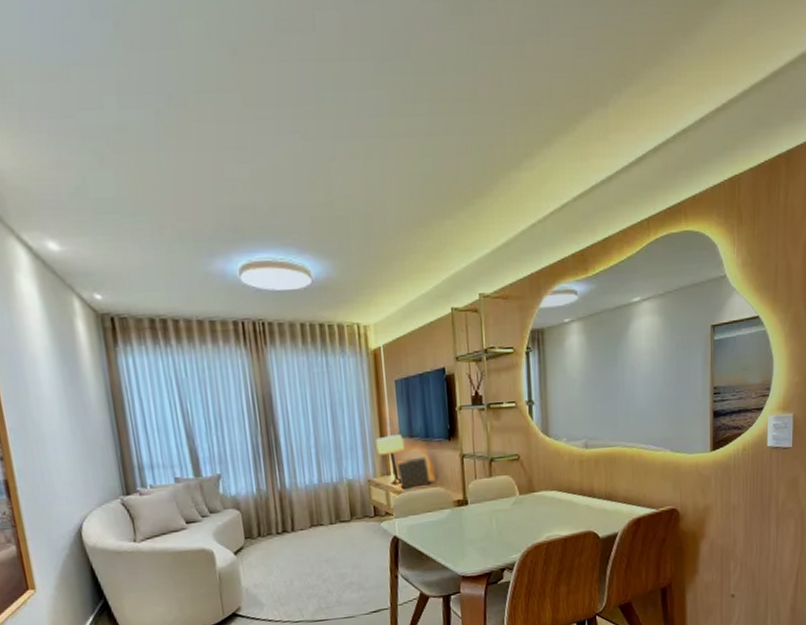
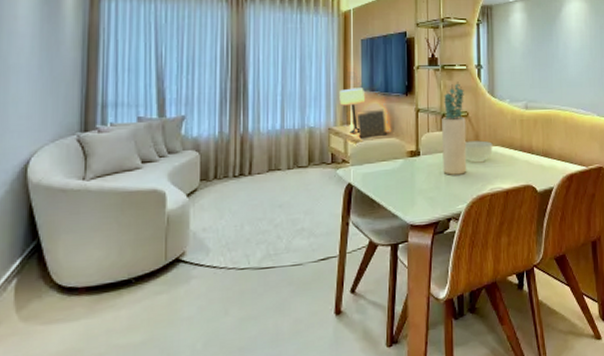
vase: none [490,421,520,524] -> present [442,82,467,175]
bowl: none [517,485,549,510] -> present [465,140,493,163]

